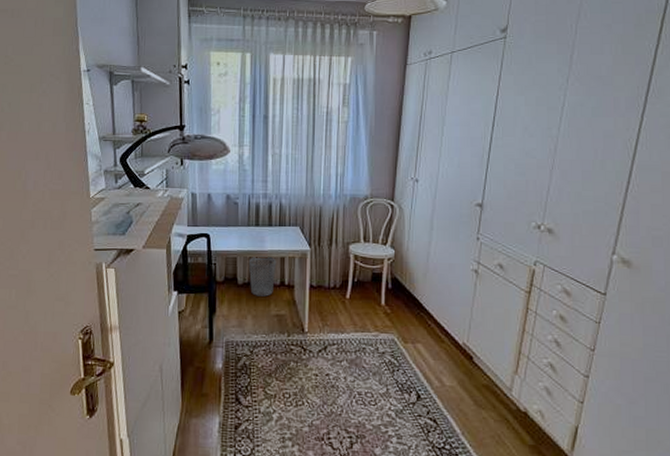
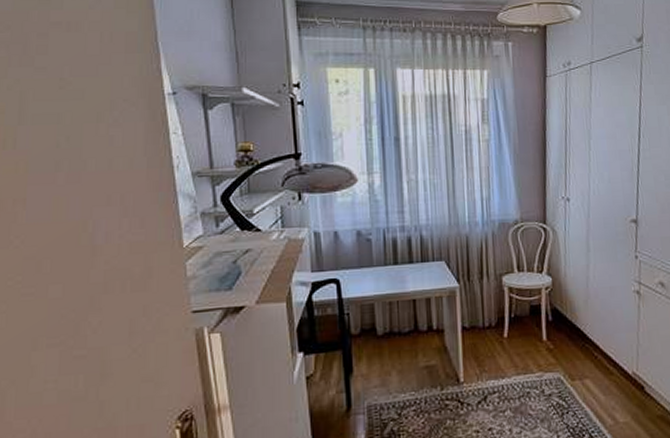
wastebasket: present [248,256,277,297] -> none [388,298,422,347]

